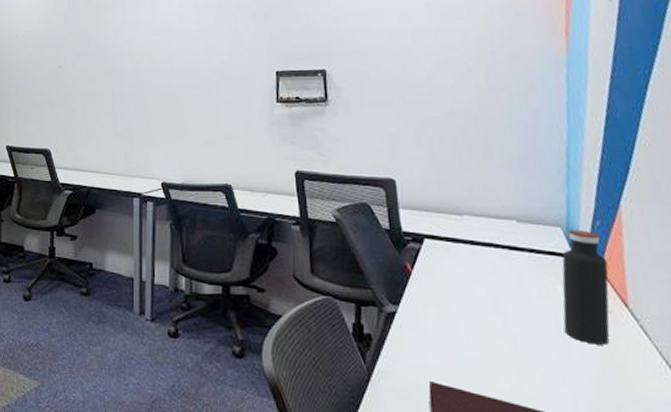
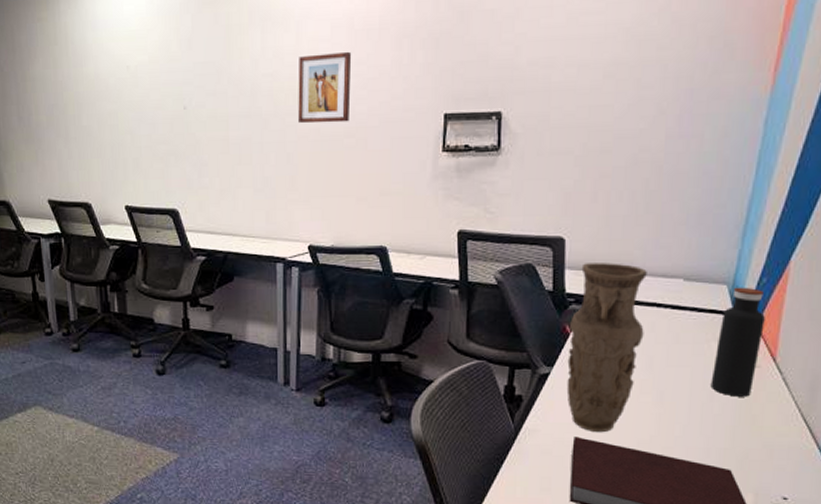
wall art: none [152,22,196,79] -> present [298,51,352,124]
vase: none [410,203,486,379] -> present [566,263,647,433]

